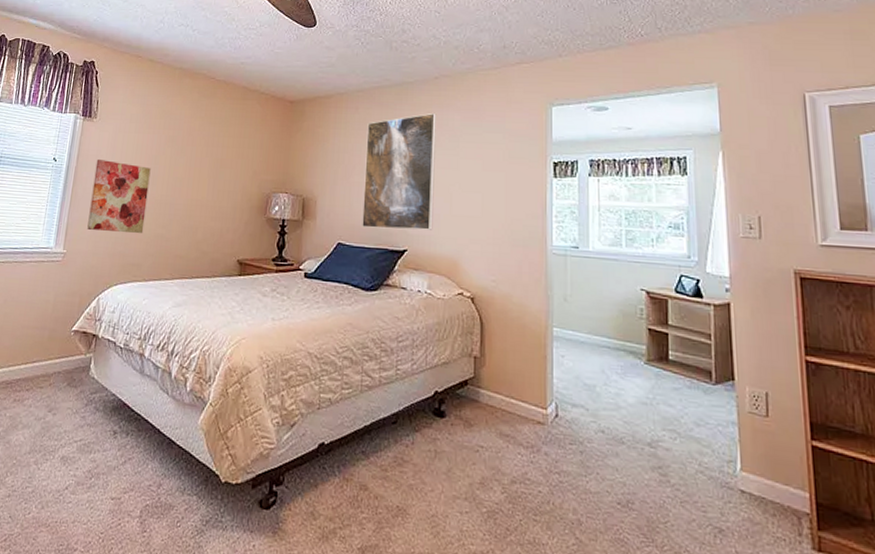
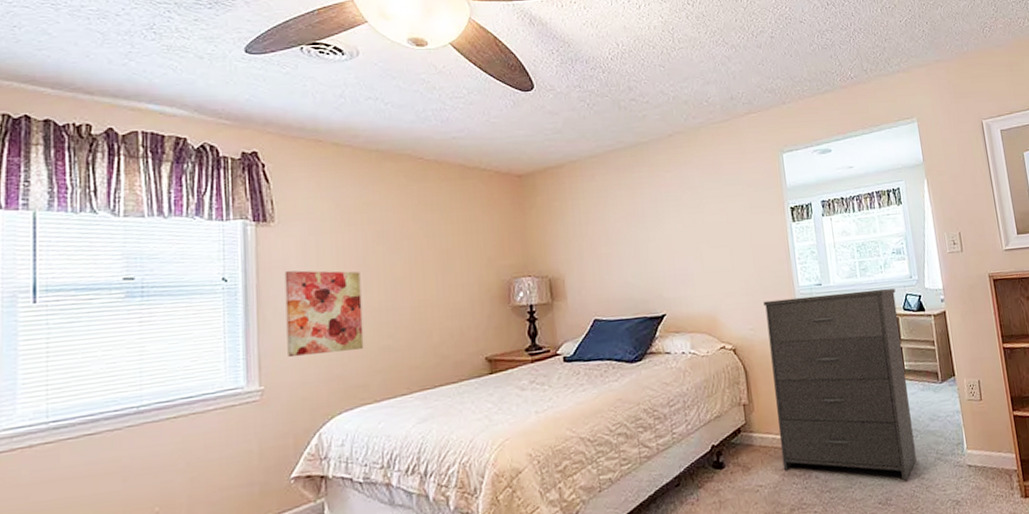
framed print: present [362,113,436,230] -> none [606,172,688,299]
dresser: none [509,254,672,487] -> present [763,288,917,481]

